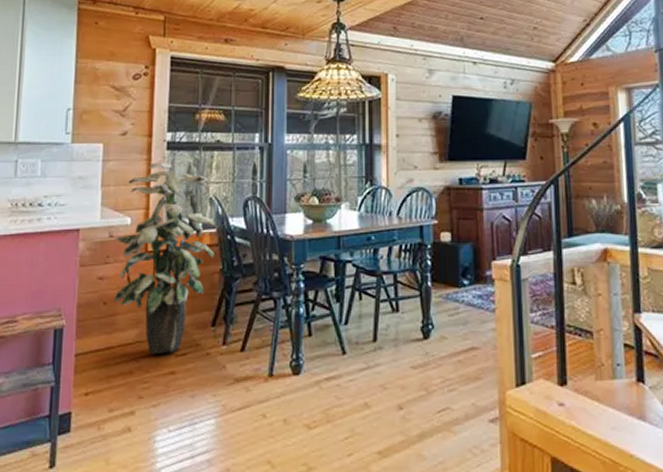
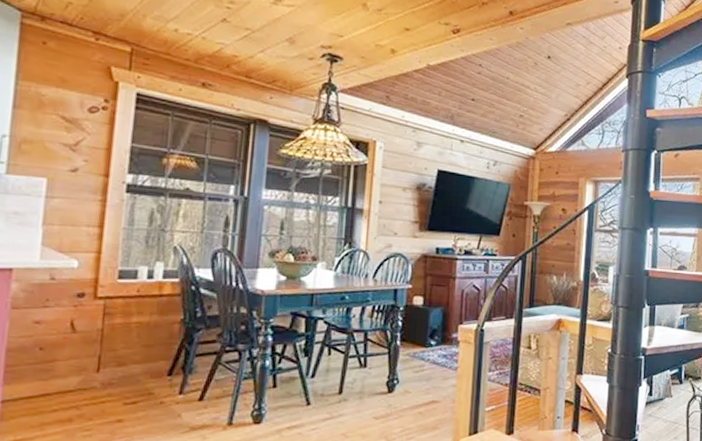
indoor plant: present [114,162,215,354] -> none [53,204,179,402]

